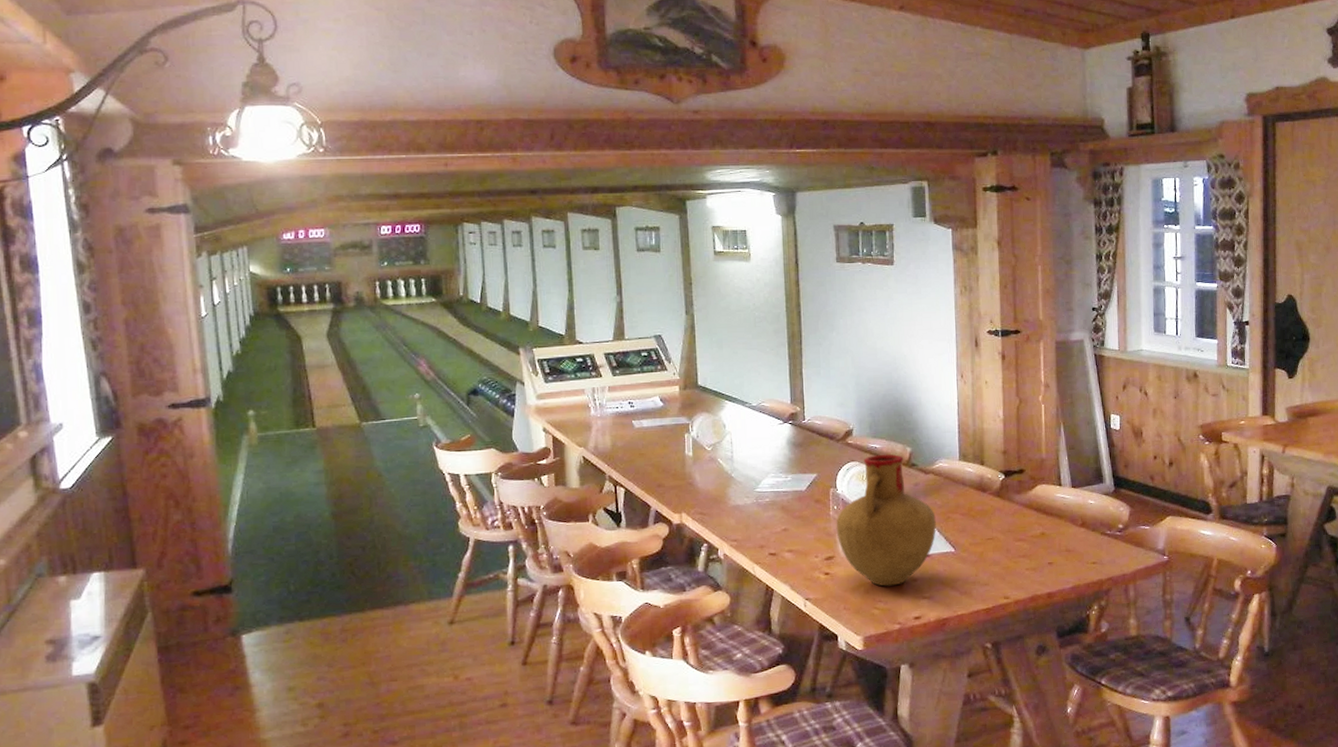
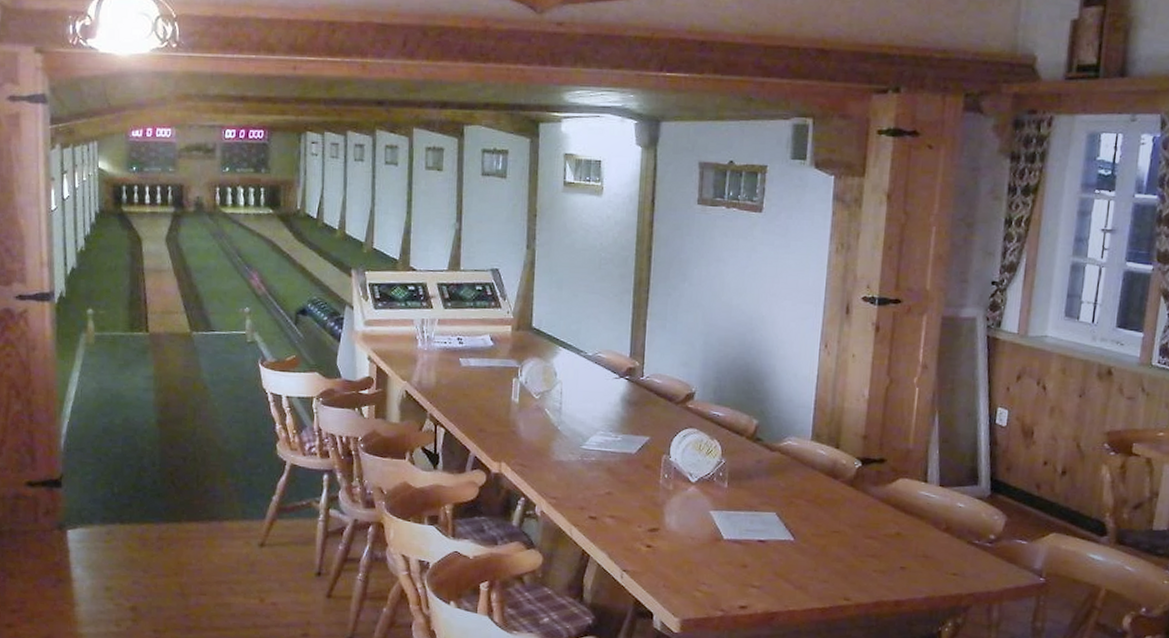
vase: present [836,454,936,586] -> none [664,424,777,569]

